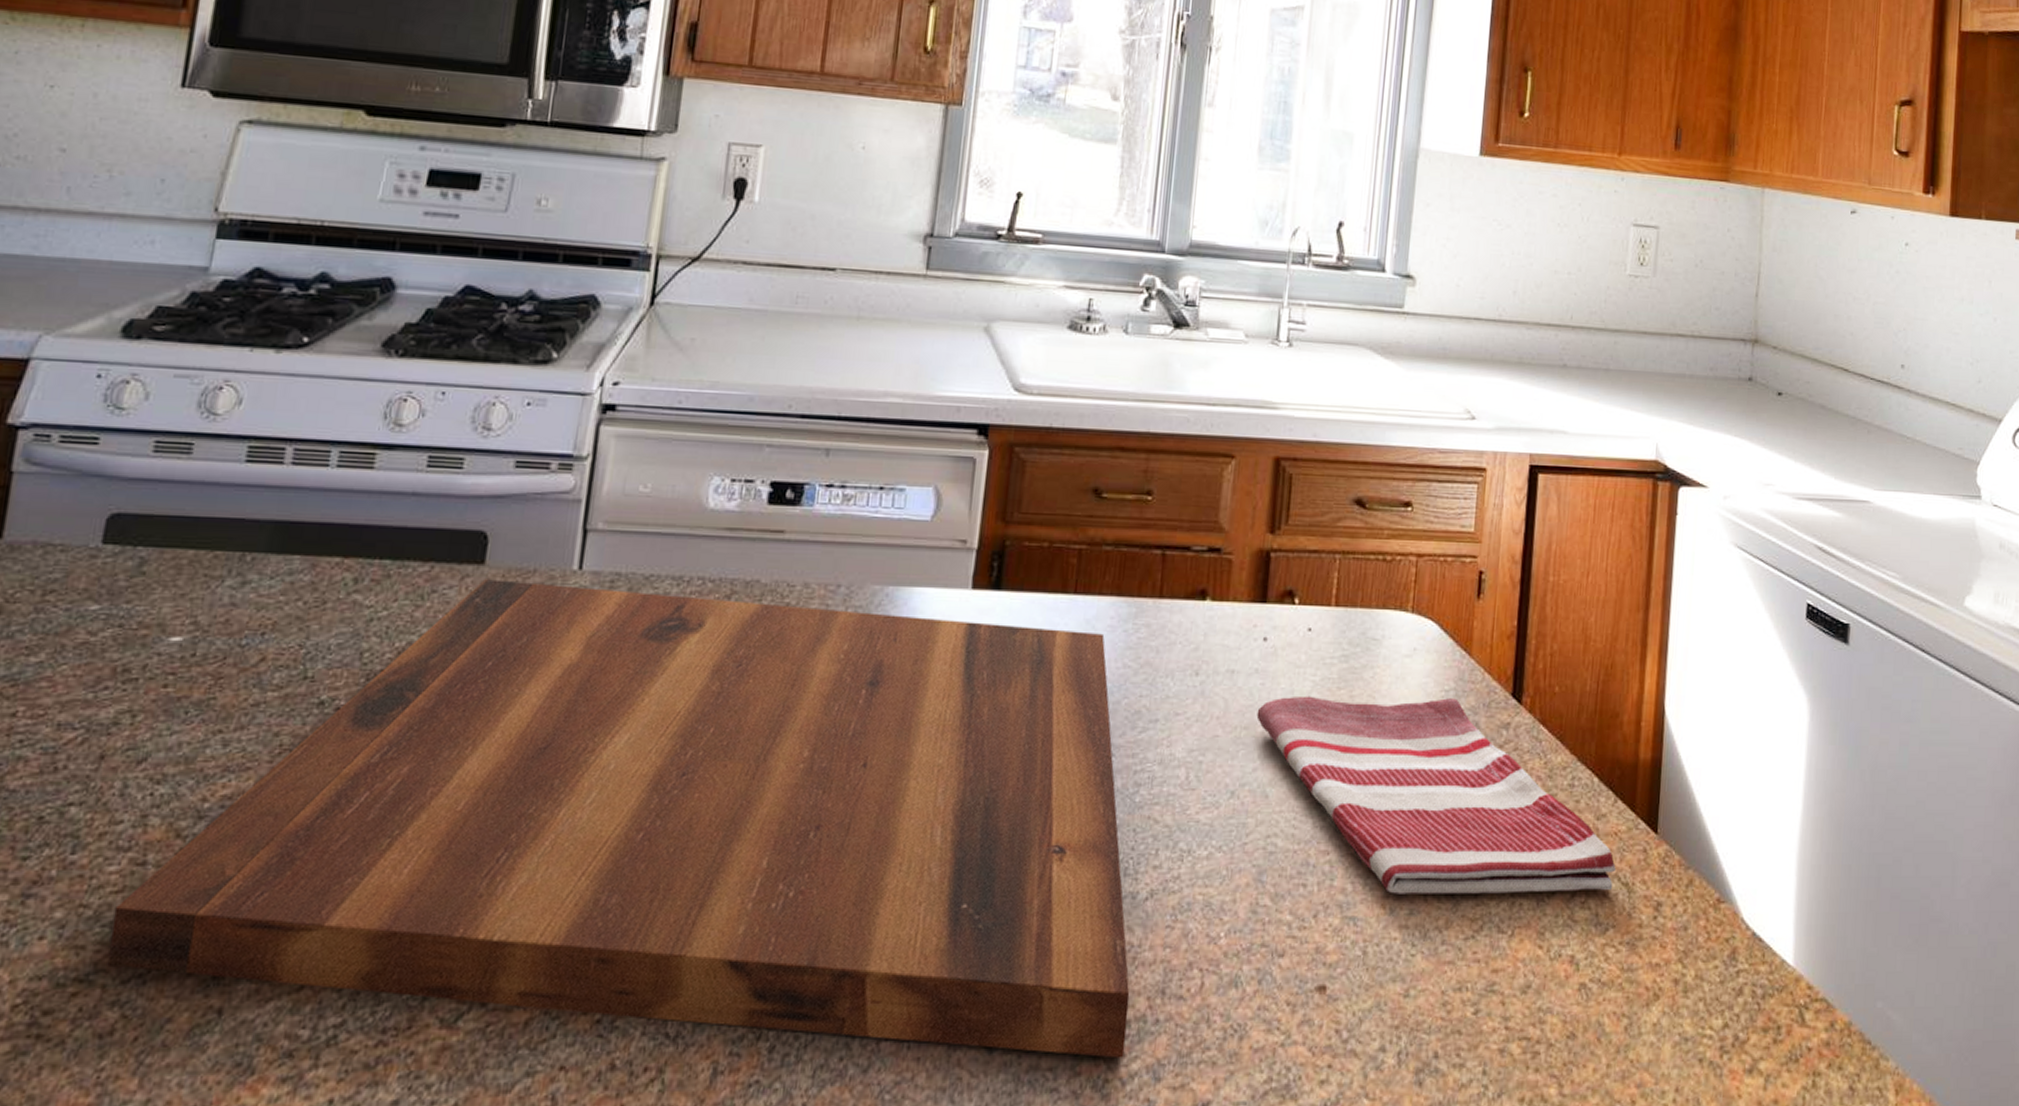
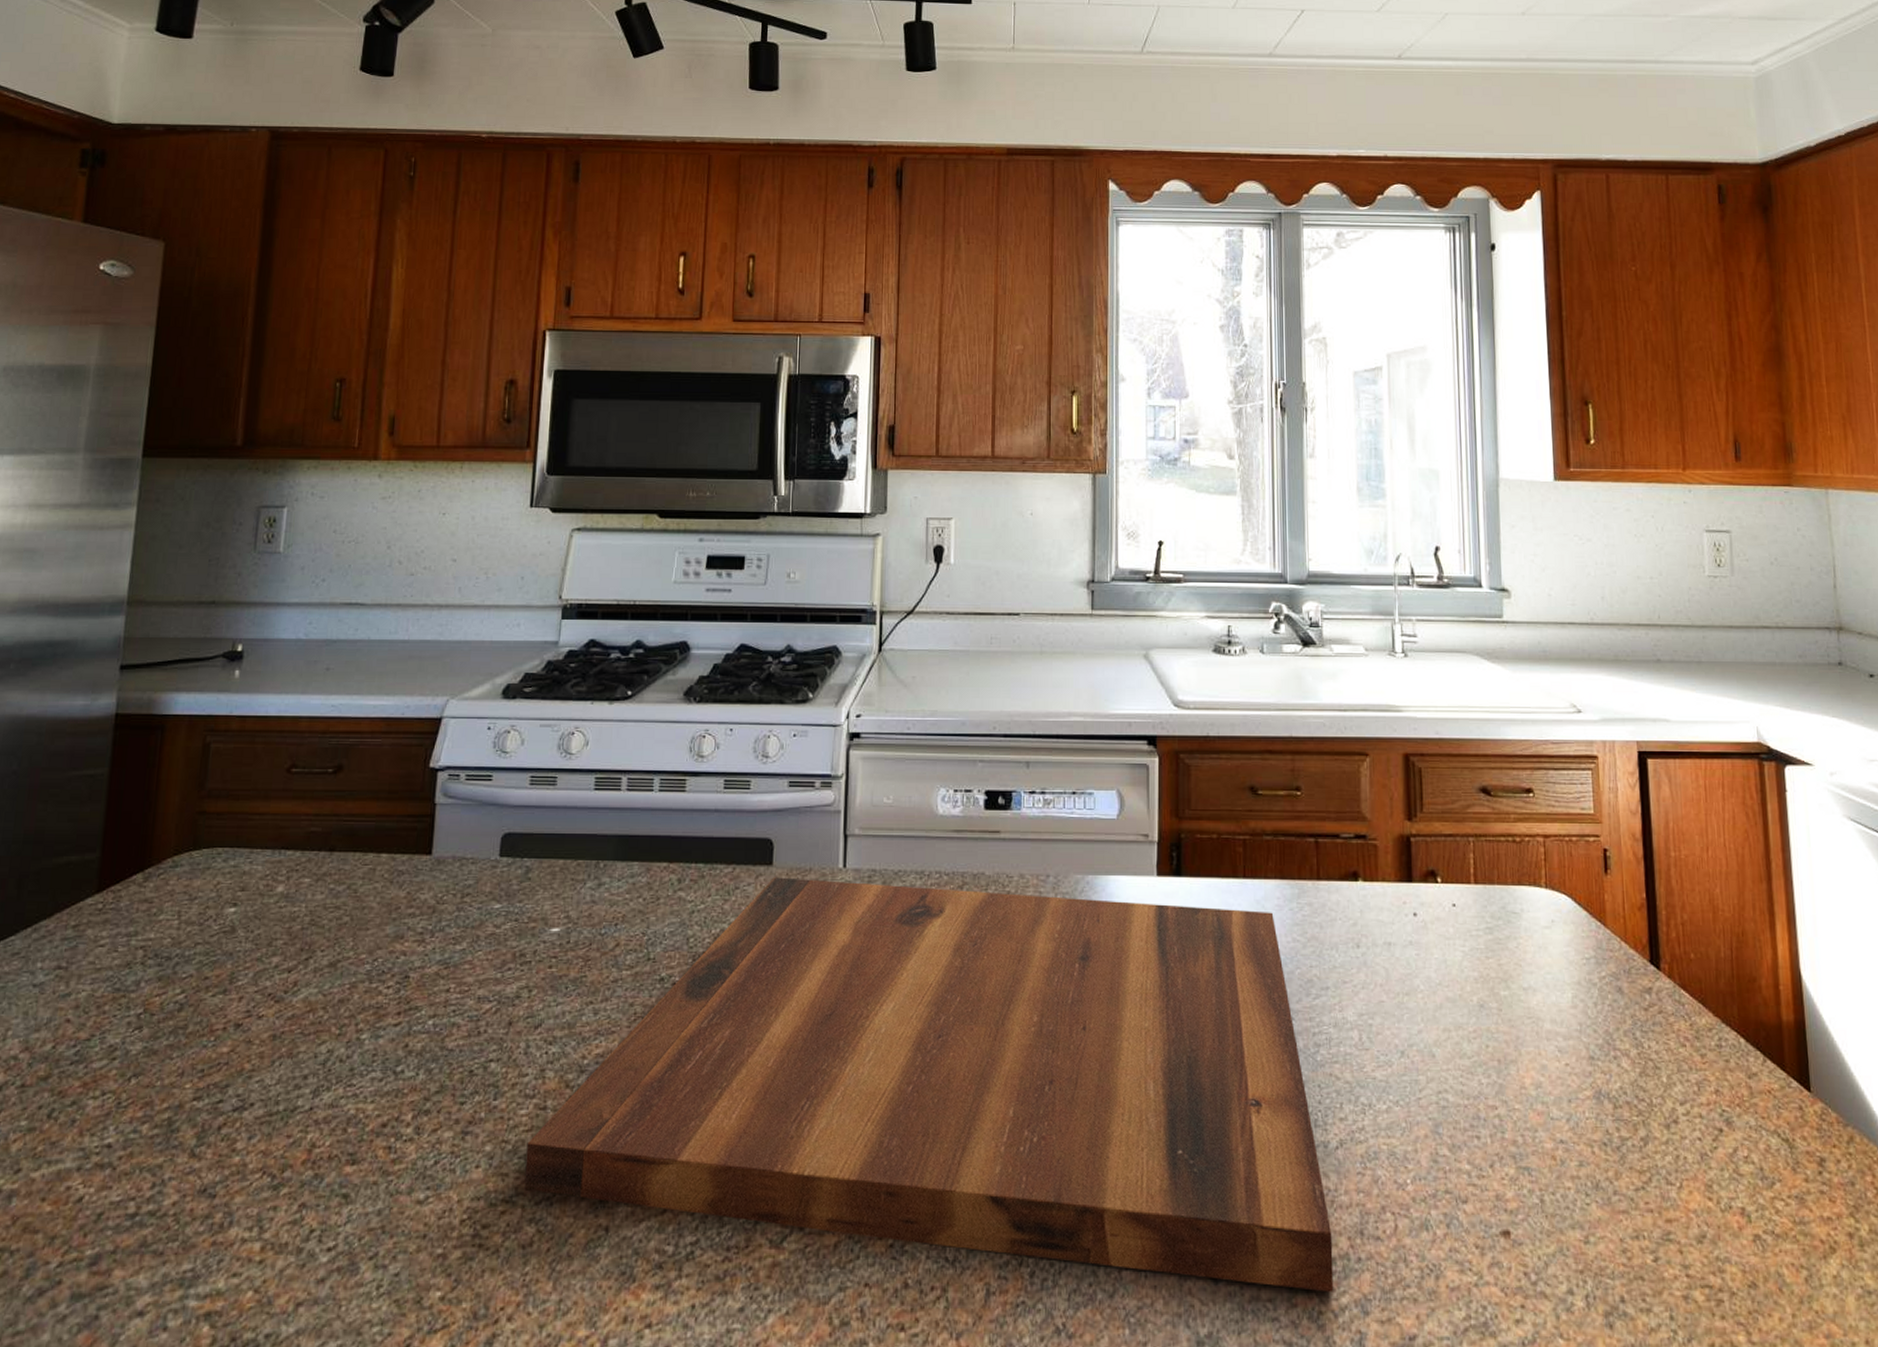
dish towel: present [1256,696,1616,894] -> none [1415,964,1774,1148]

